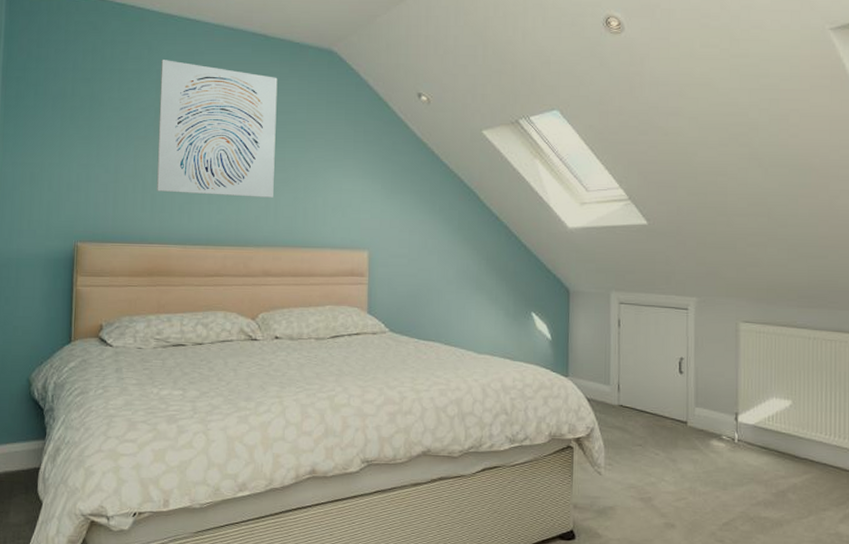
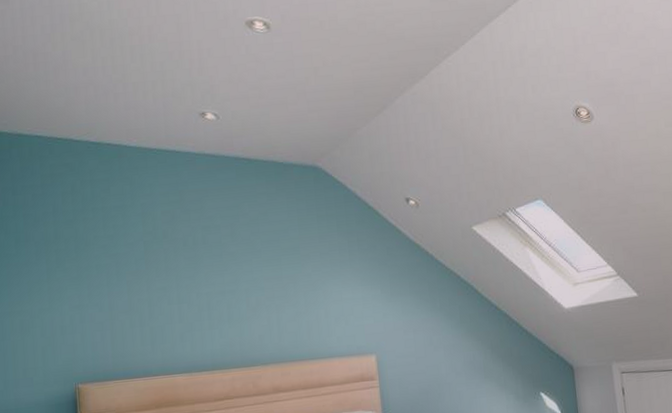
wall art: present [156,60,278,198] -> none [145,193,275,324]

